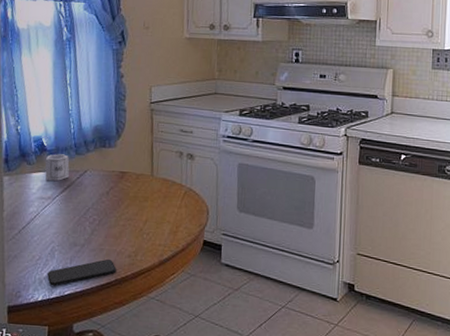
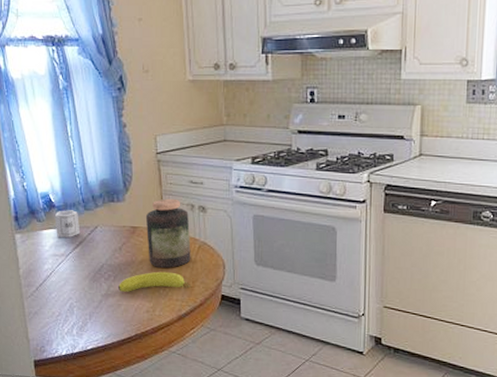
smartphone: present [47,258,116,286] -> none [68,314,136,341]
fruit: none [101,216,174,236] -> present [117,271,191,292]
jar: none [135,145,177,213] -> present [145,198,191,268]

